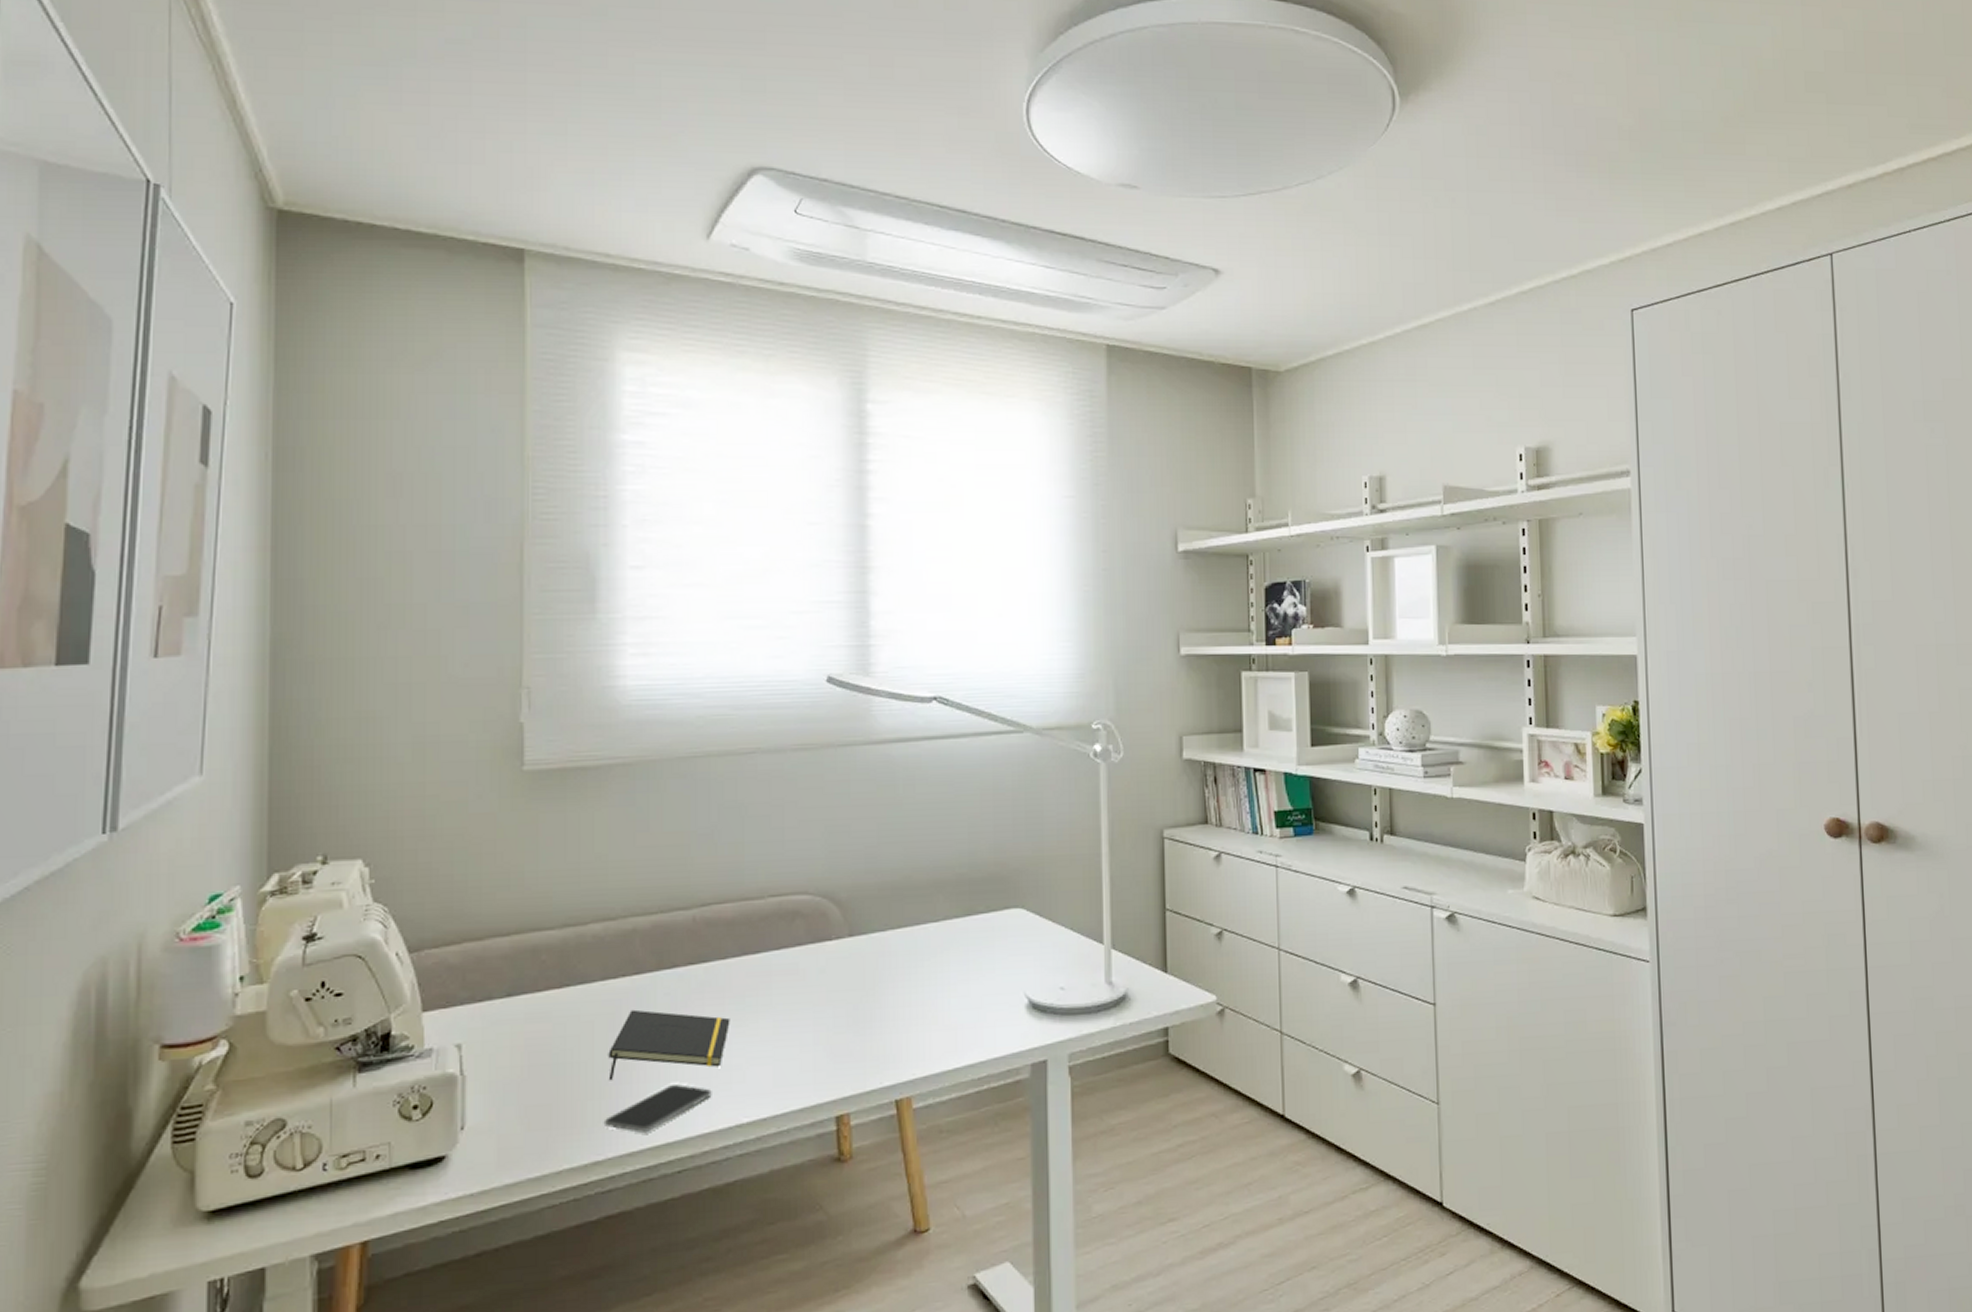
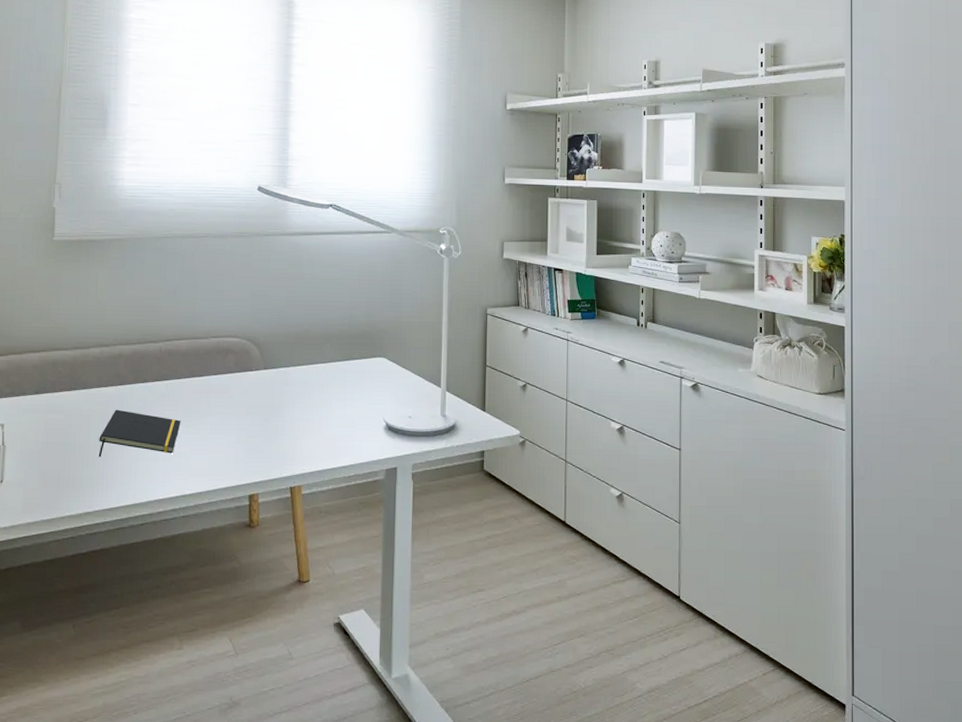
smartphone: present [603,1084,712,1133] -> none [93,464,166,495]

